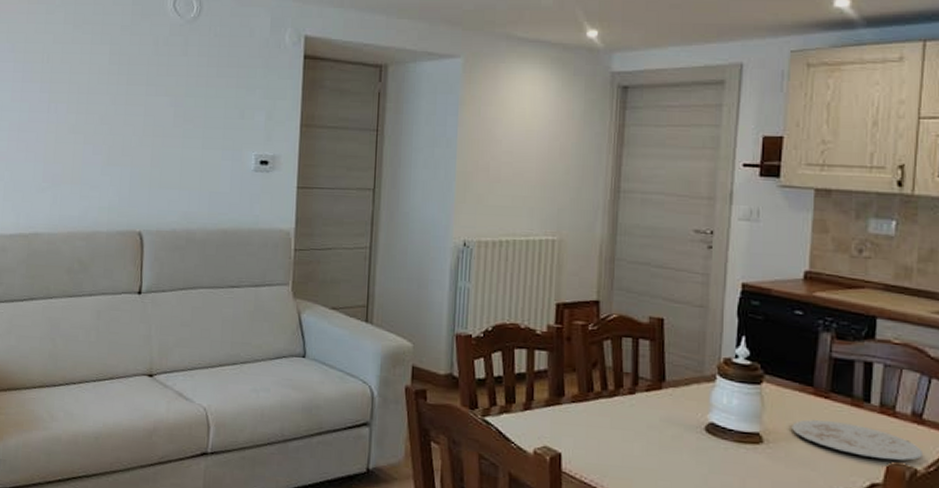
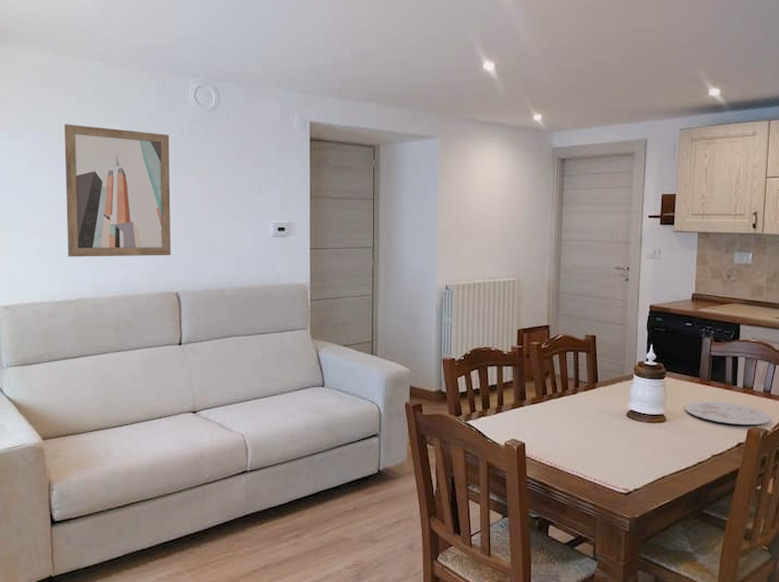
wall art: none [24,35,143,189] -> present [64,124,171,257]

